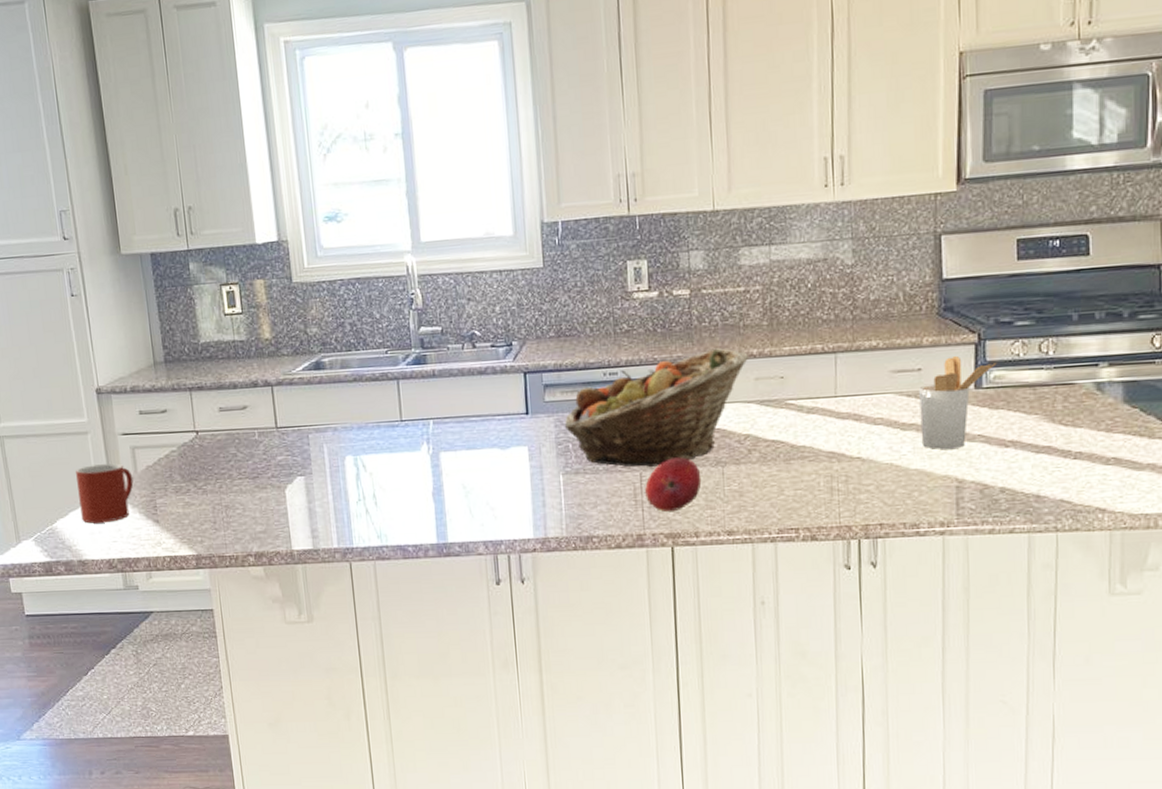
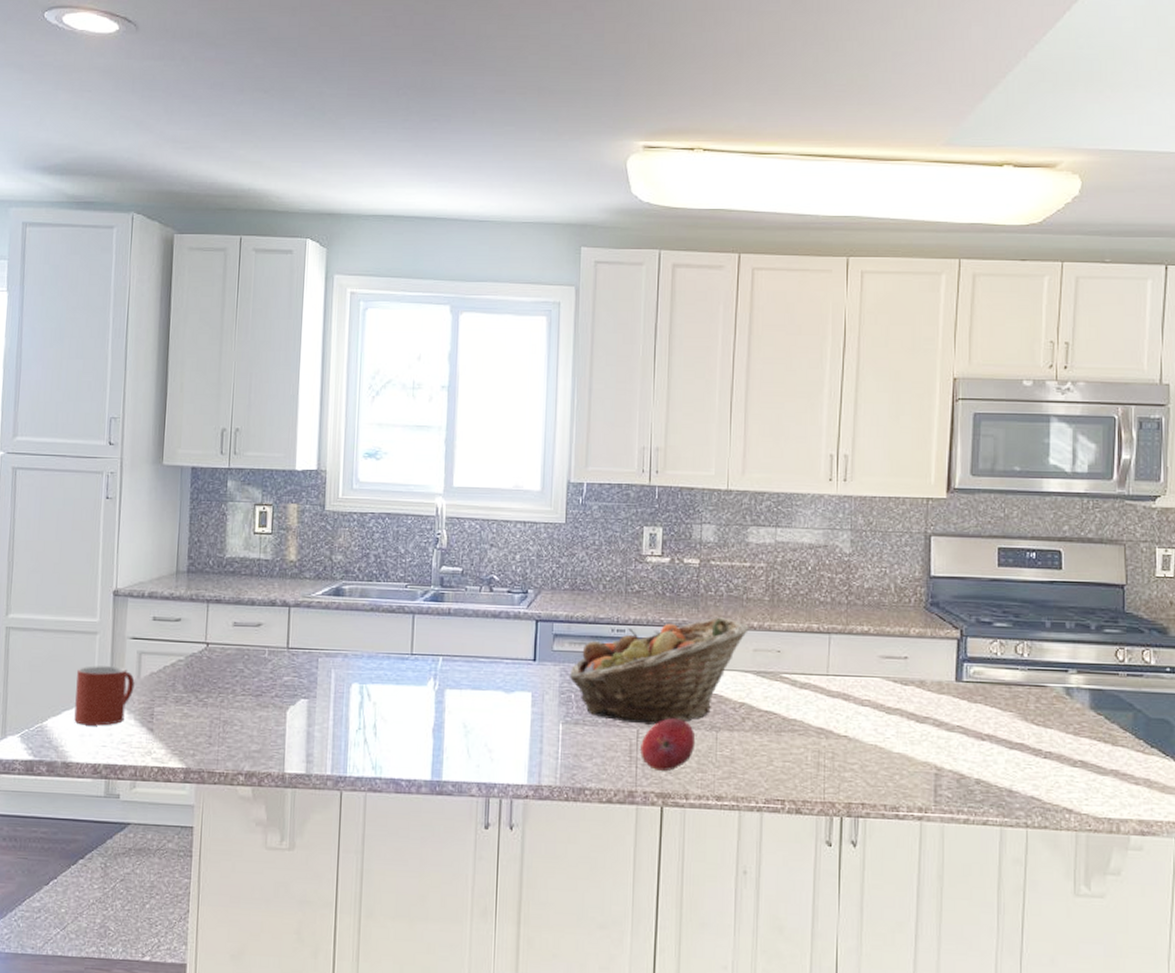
utensil holder: present [919,356,997,449] -> none [904,649,977,737]

